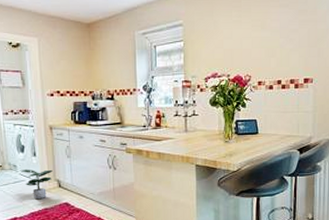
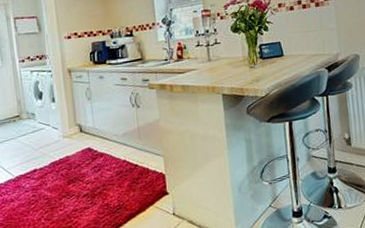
potted plant: present [20,169,53,199] -> none [38,114,73,147]

